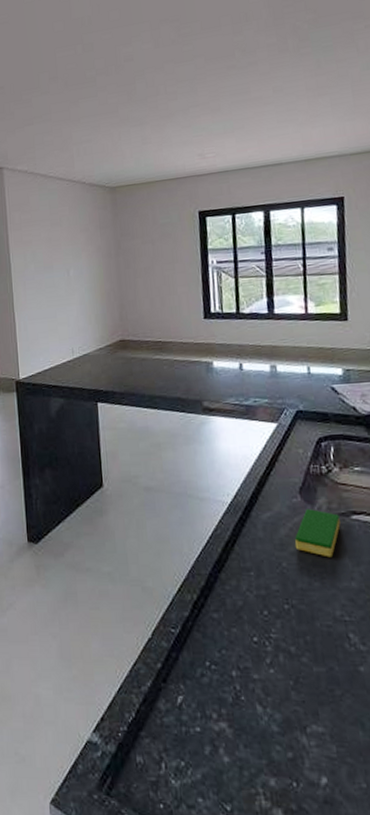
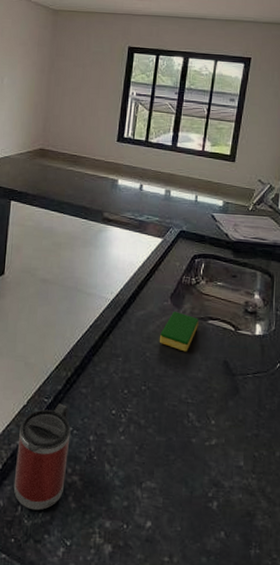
mug: none [148,633,212,768] -> present [13,403,71,511]

